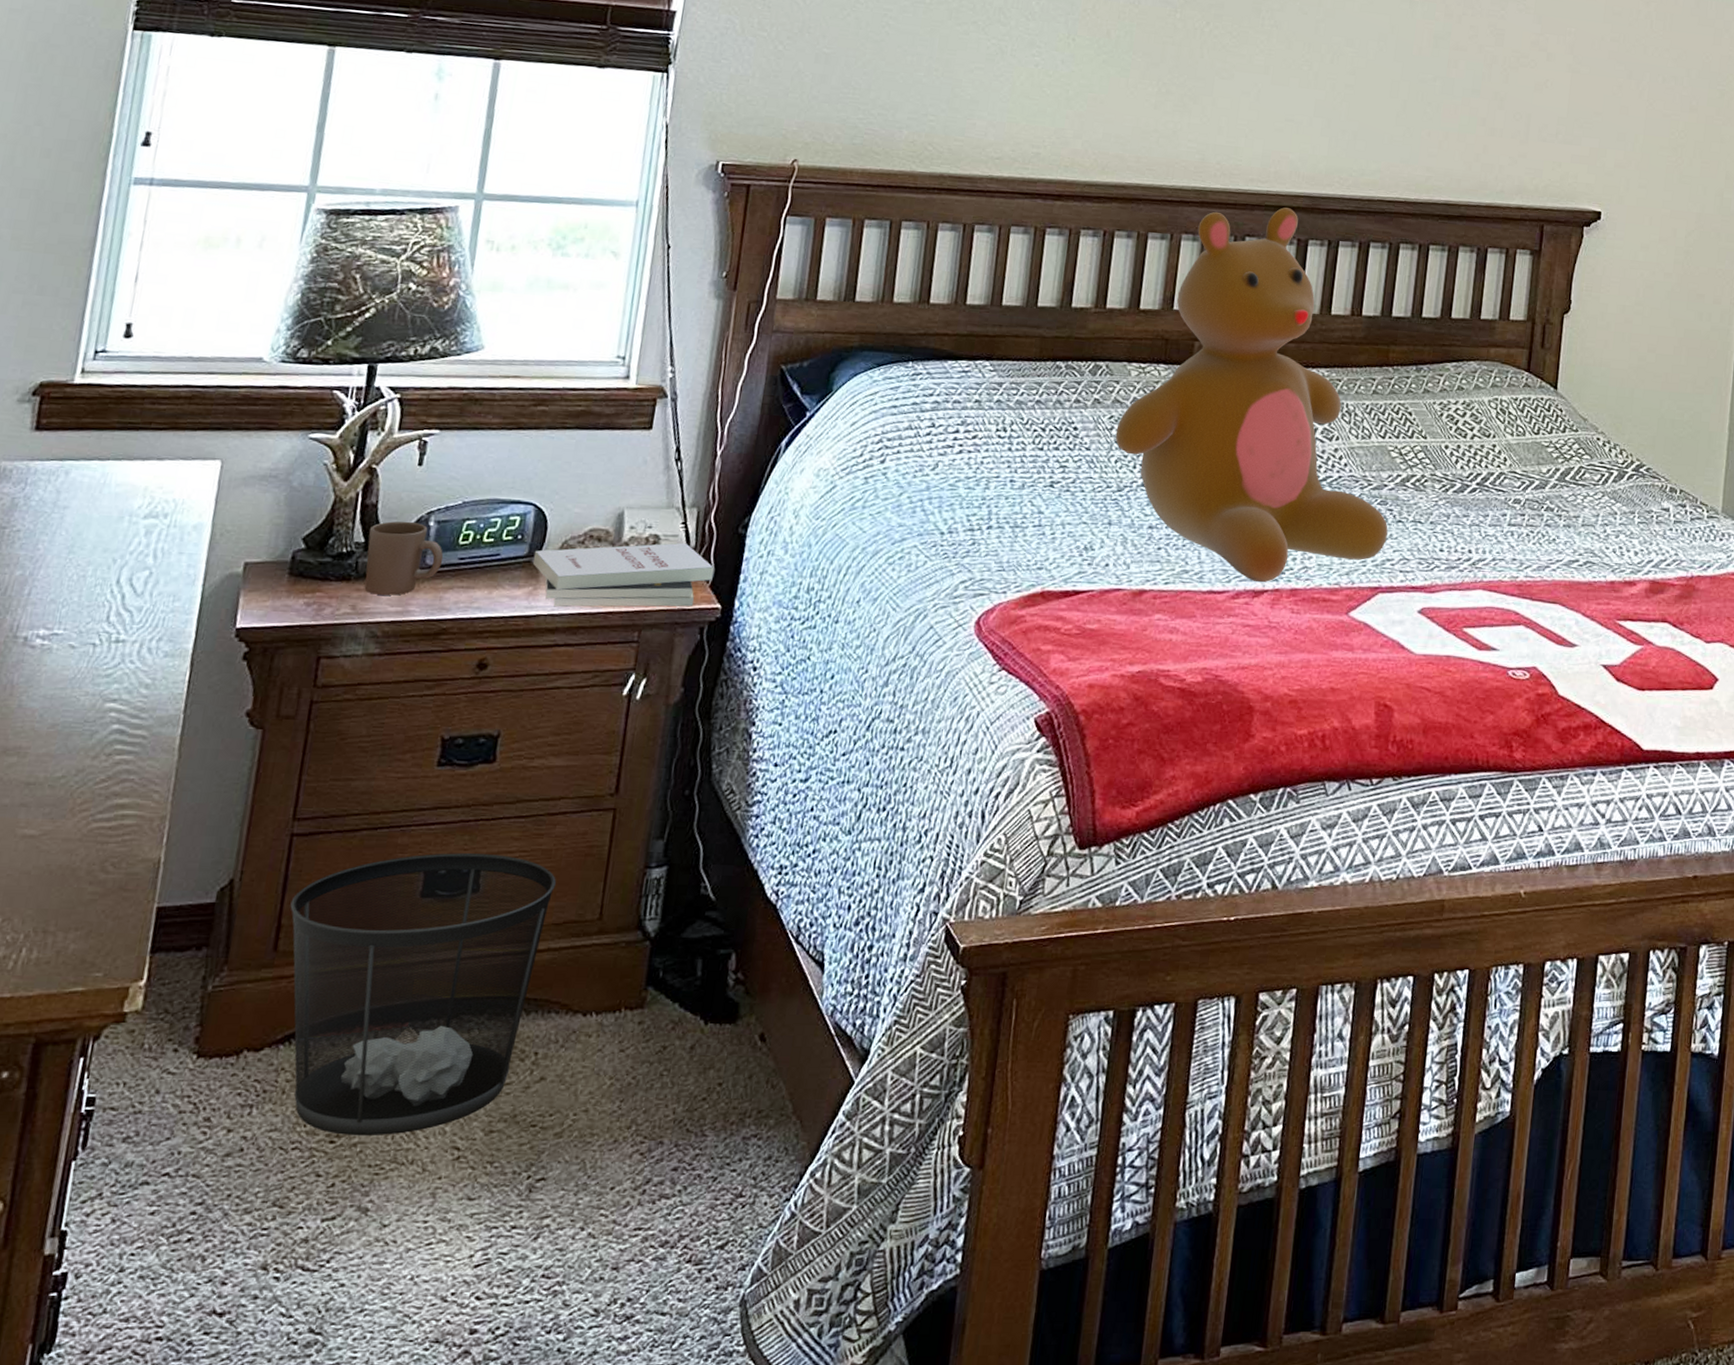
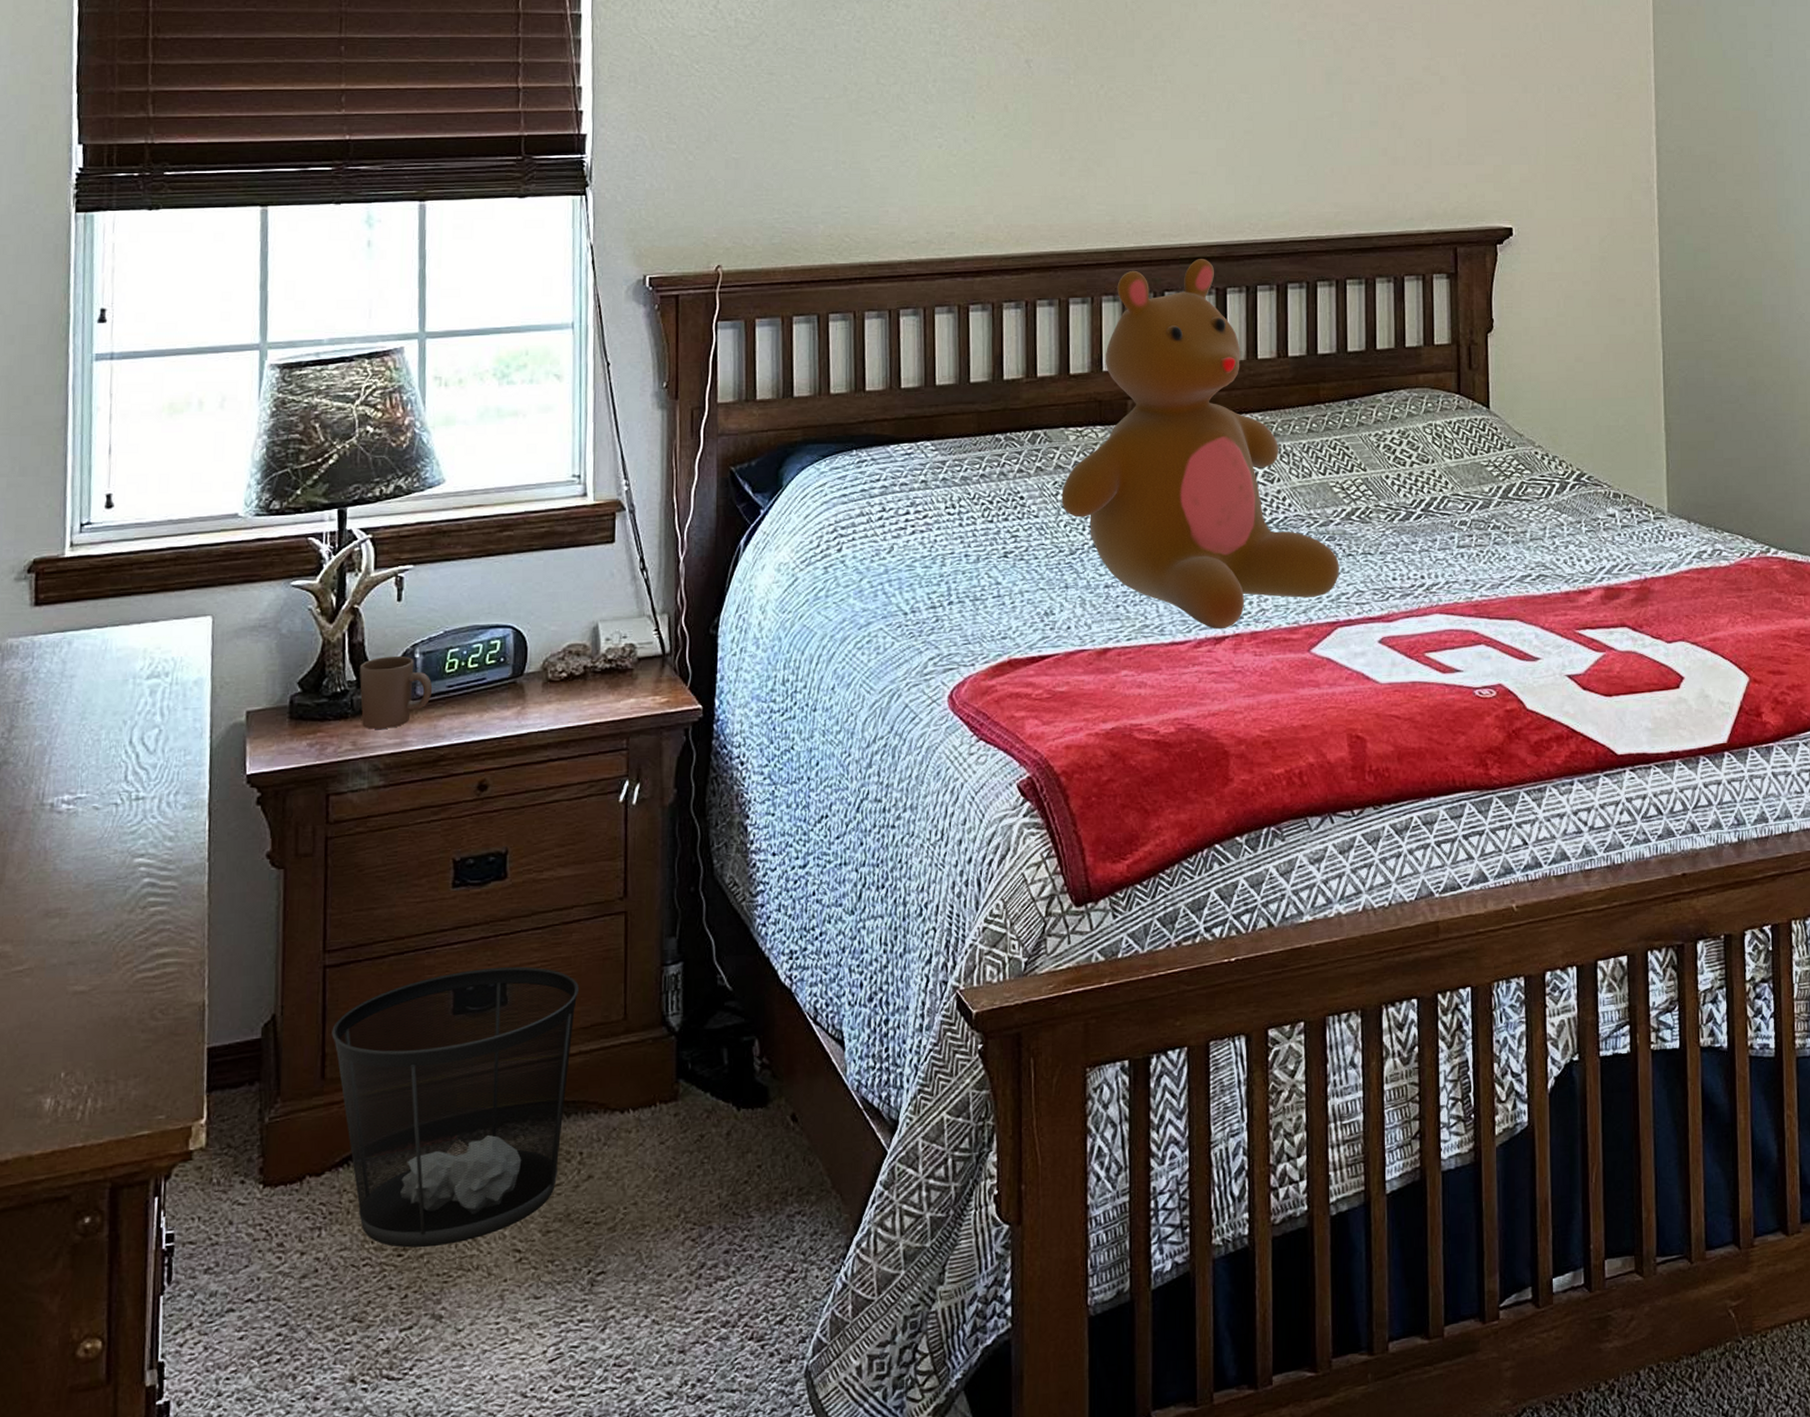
books: present [532,542,714,608] -> none [517,649,691,724]

